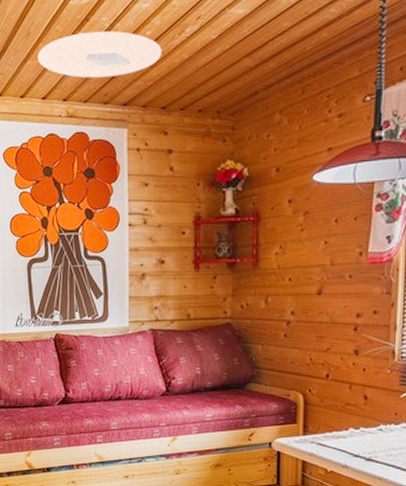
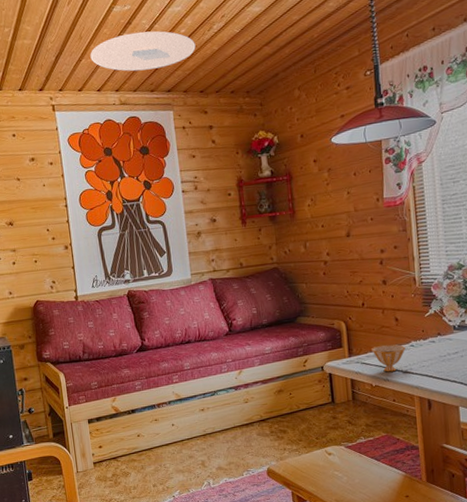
teacup: none [331,425,372,458] -> present [371,344,406,372]

